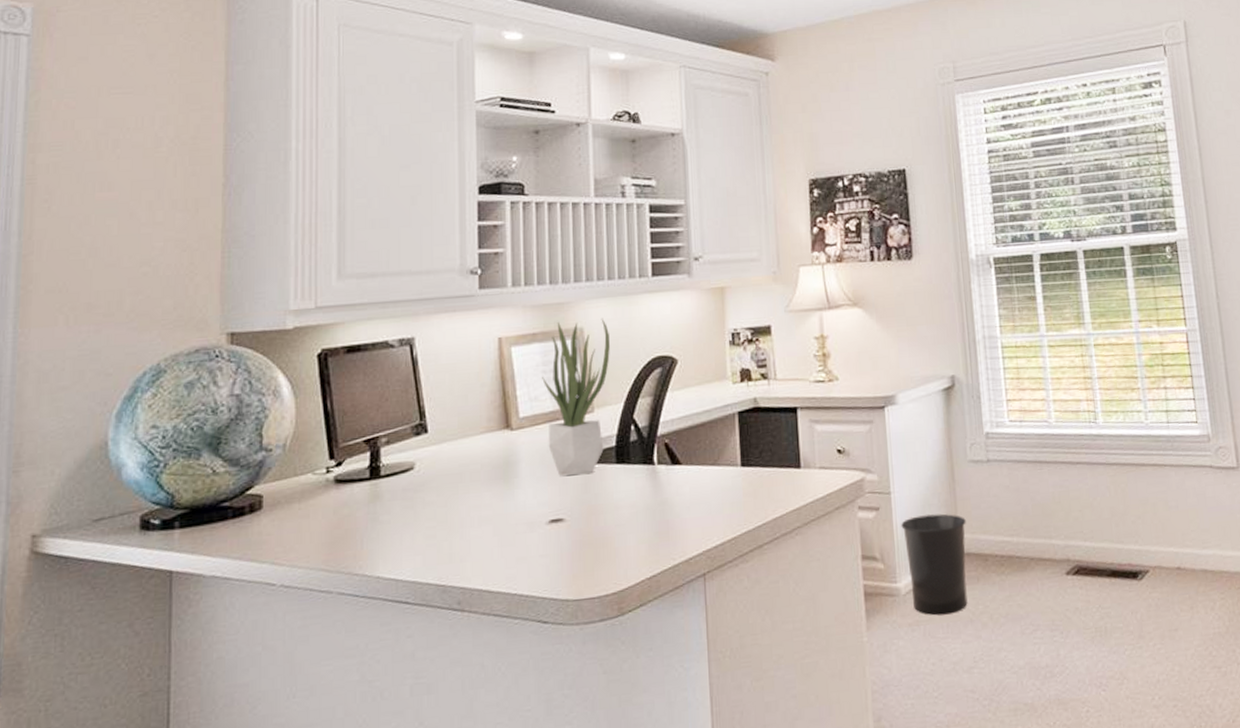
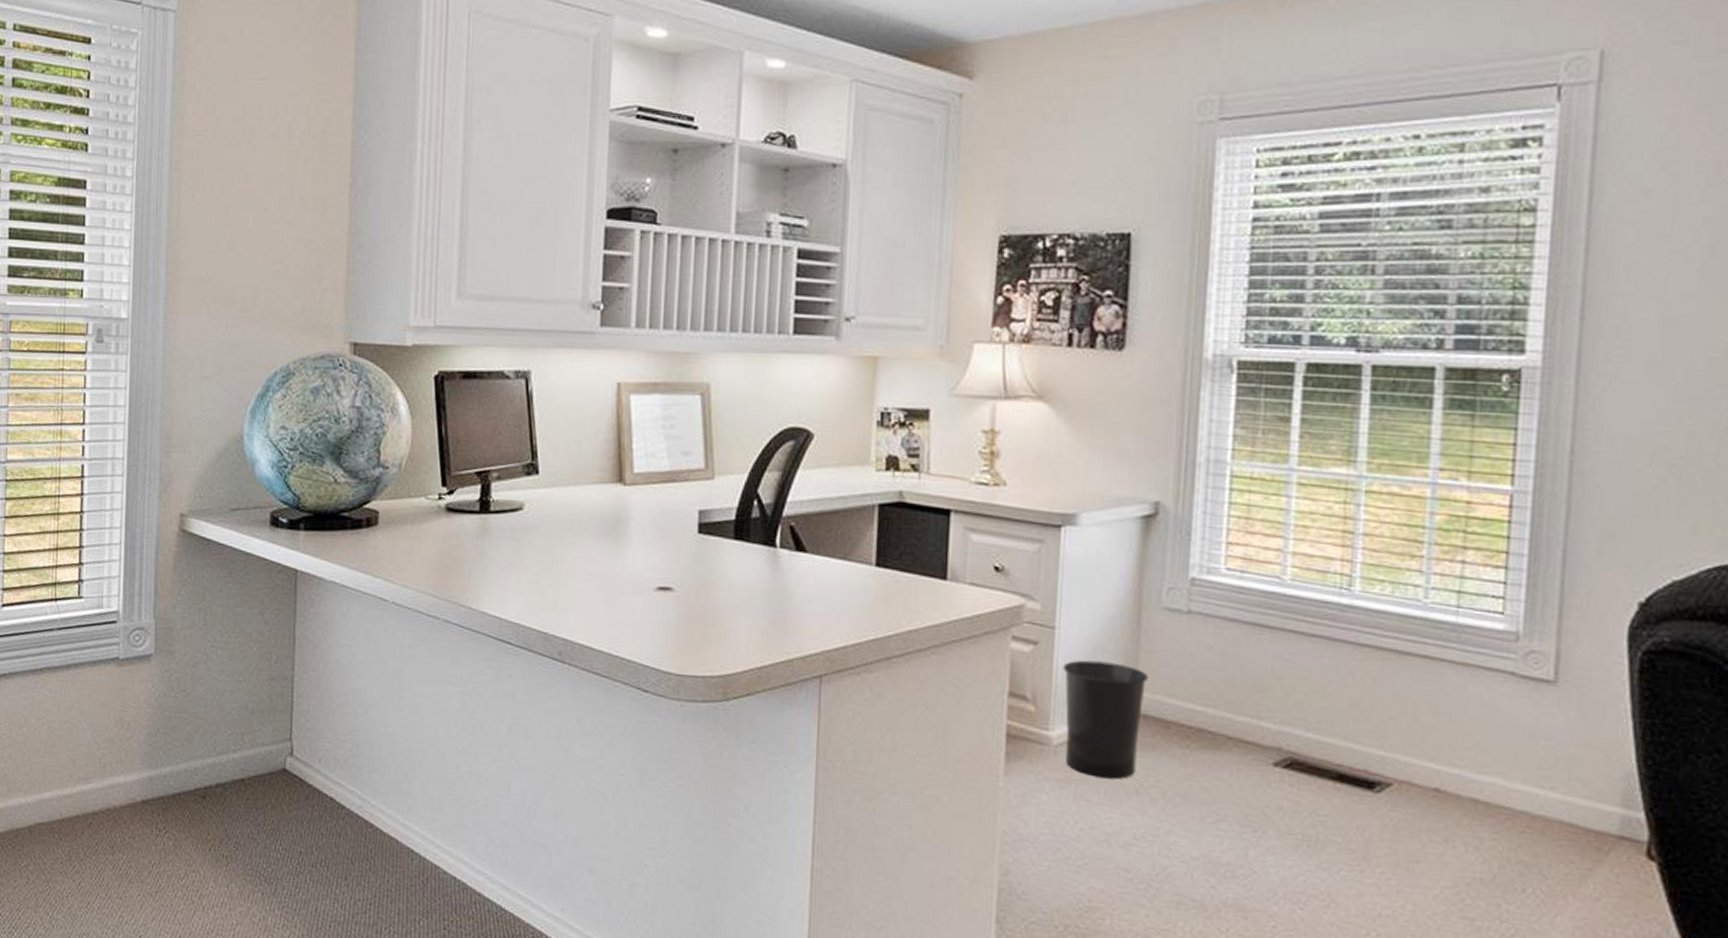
potted plant: present [542,318,610,476] -> none [661,374,739,546]

